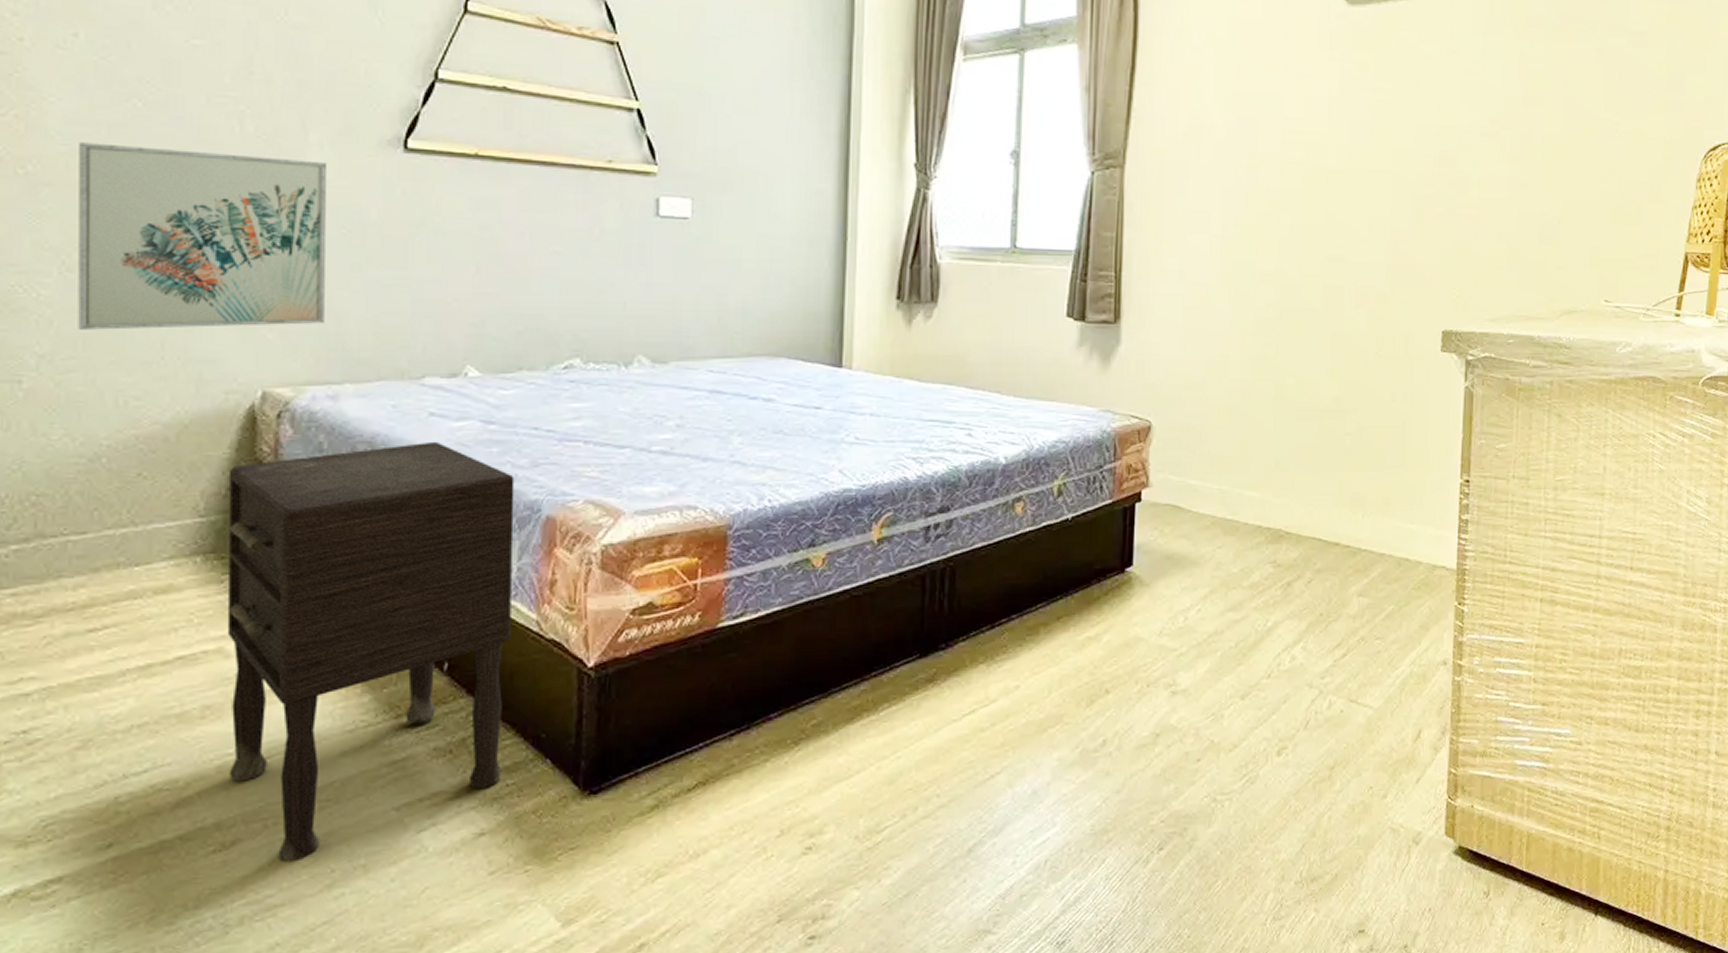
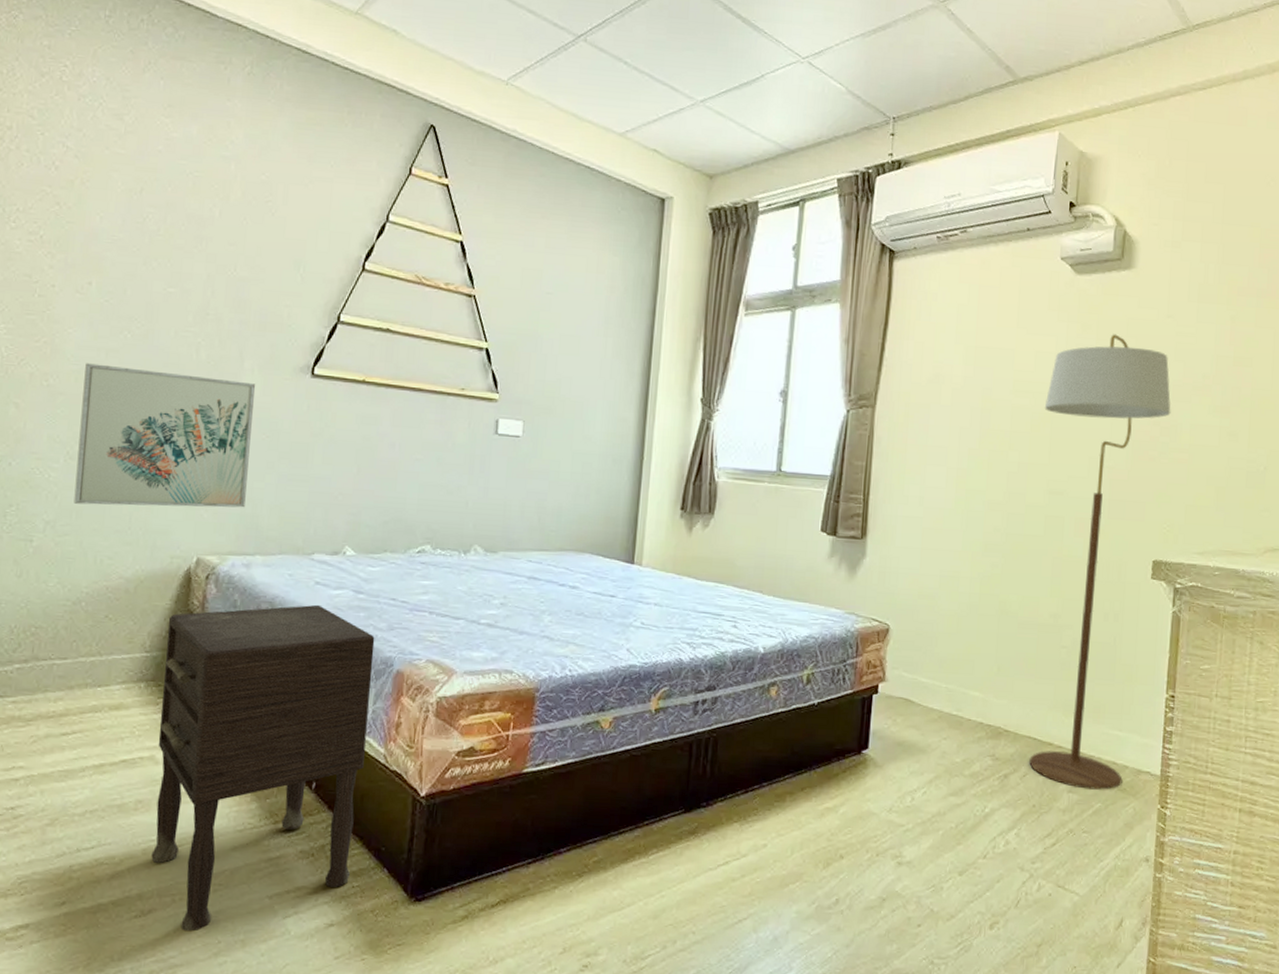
floor lamp: none [1314,74,1458,591] -> present [1029,334,1171,790]

